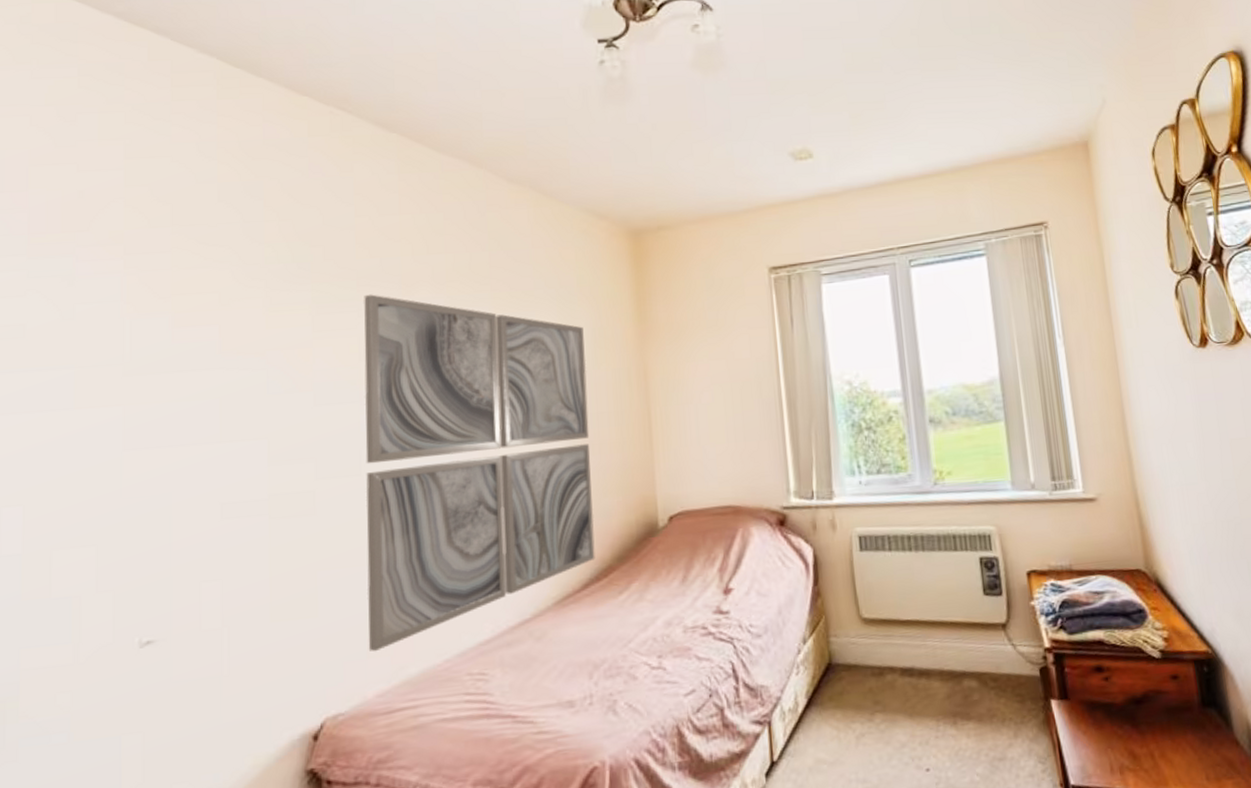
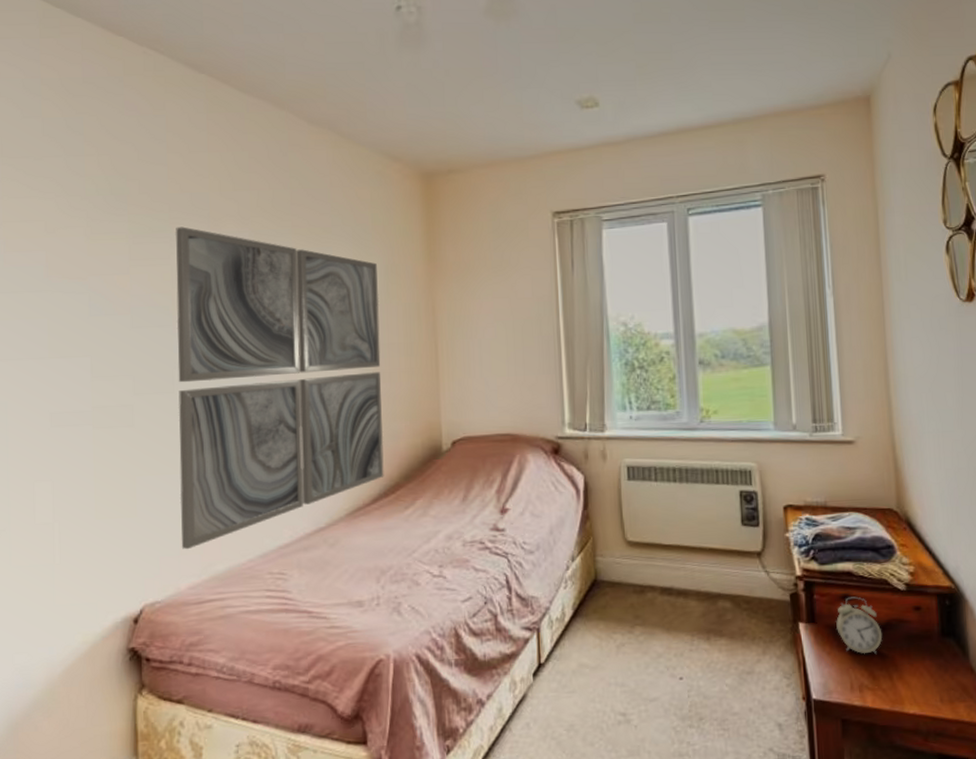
alarm clock: none [1089,667,1141,732] -> present [835,596,883,655]

